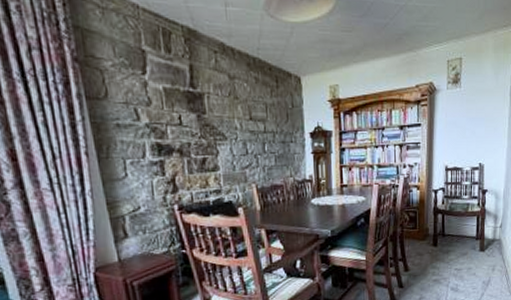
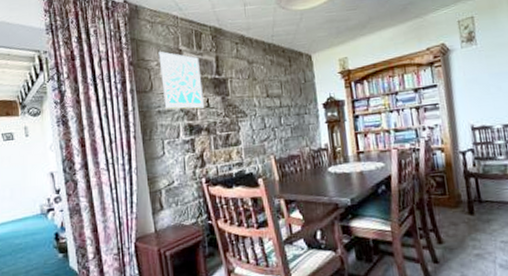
wall art: none [113,48,177,126] -> present [158,51,205,109]

